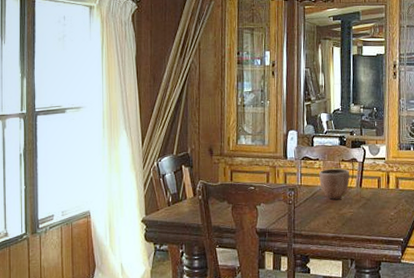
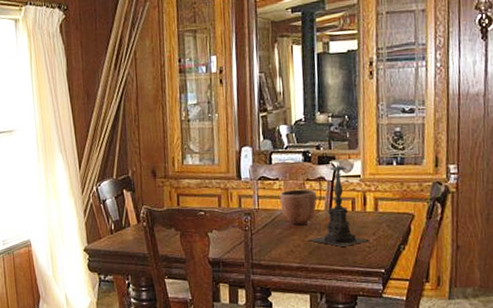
candle holder: none [341,145,392,219] -> present [307,161,370,247]

